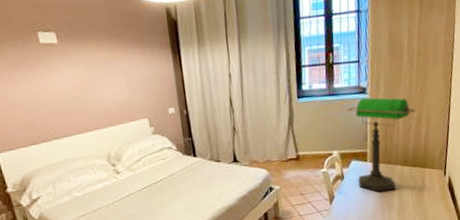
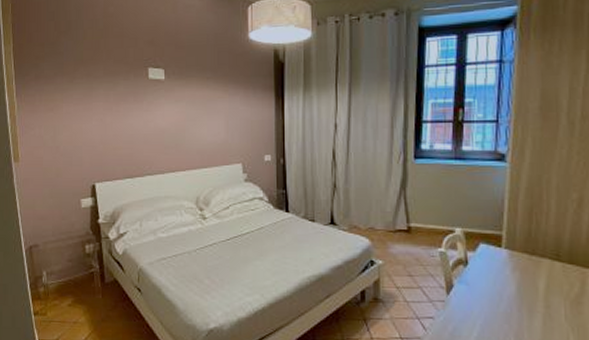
desk lamp: present [347,97,415,193] -> none [478,166,575,291]

